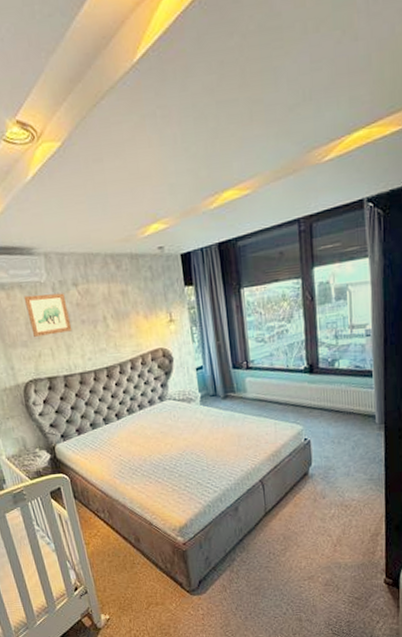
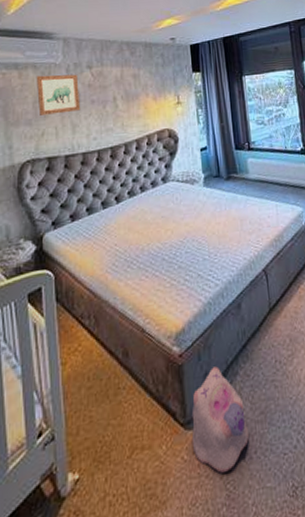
plush toy: none [196,553,245,625] -> present [191,366,250,473]

